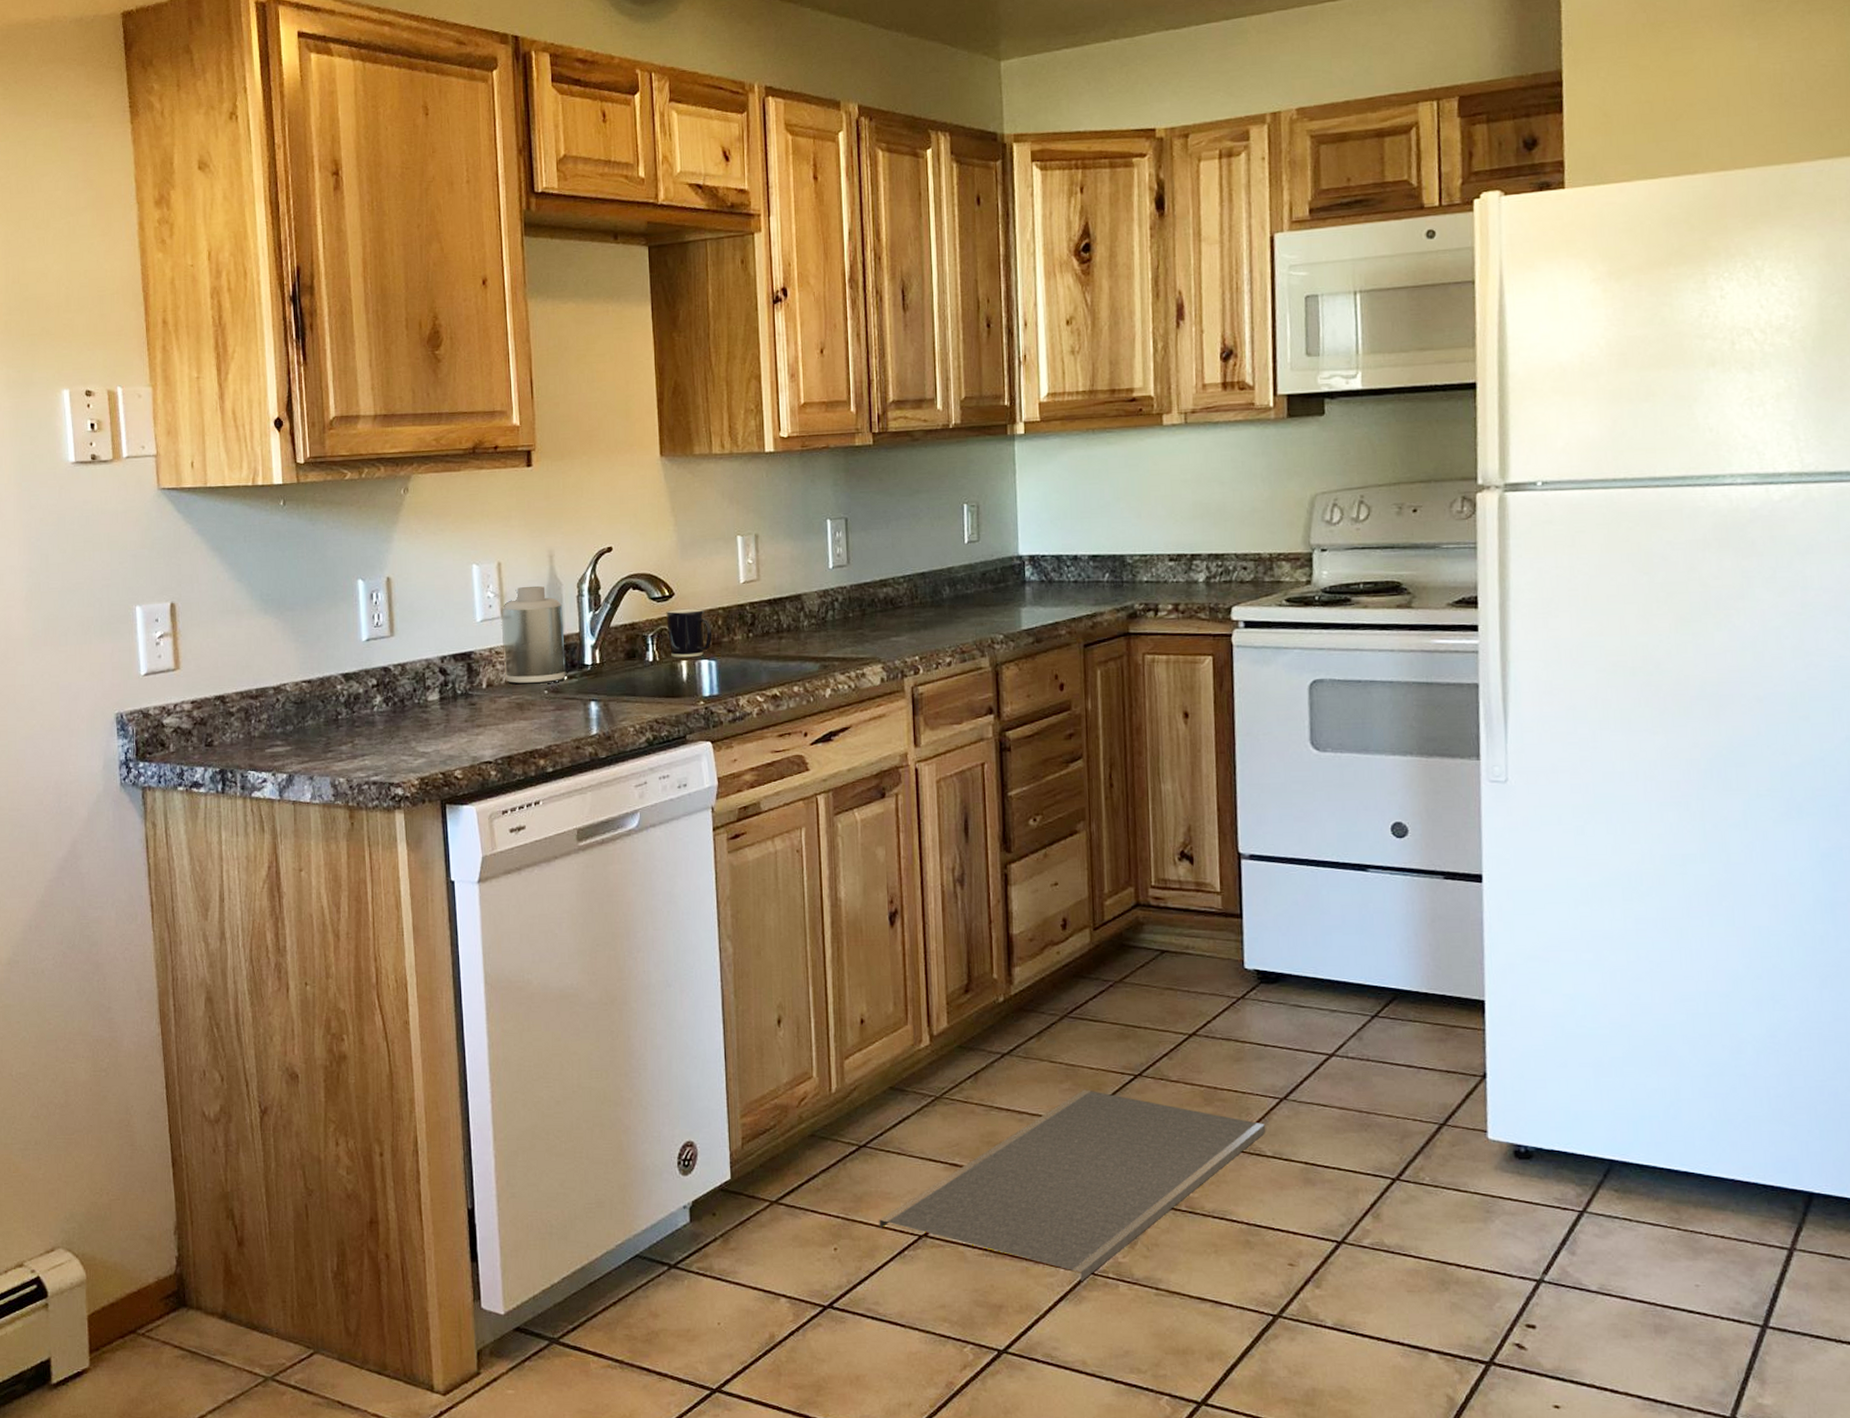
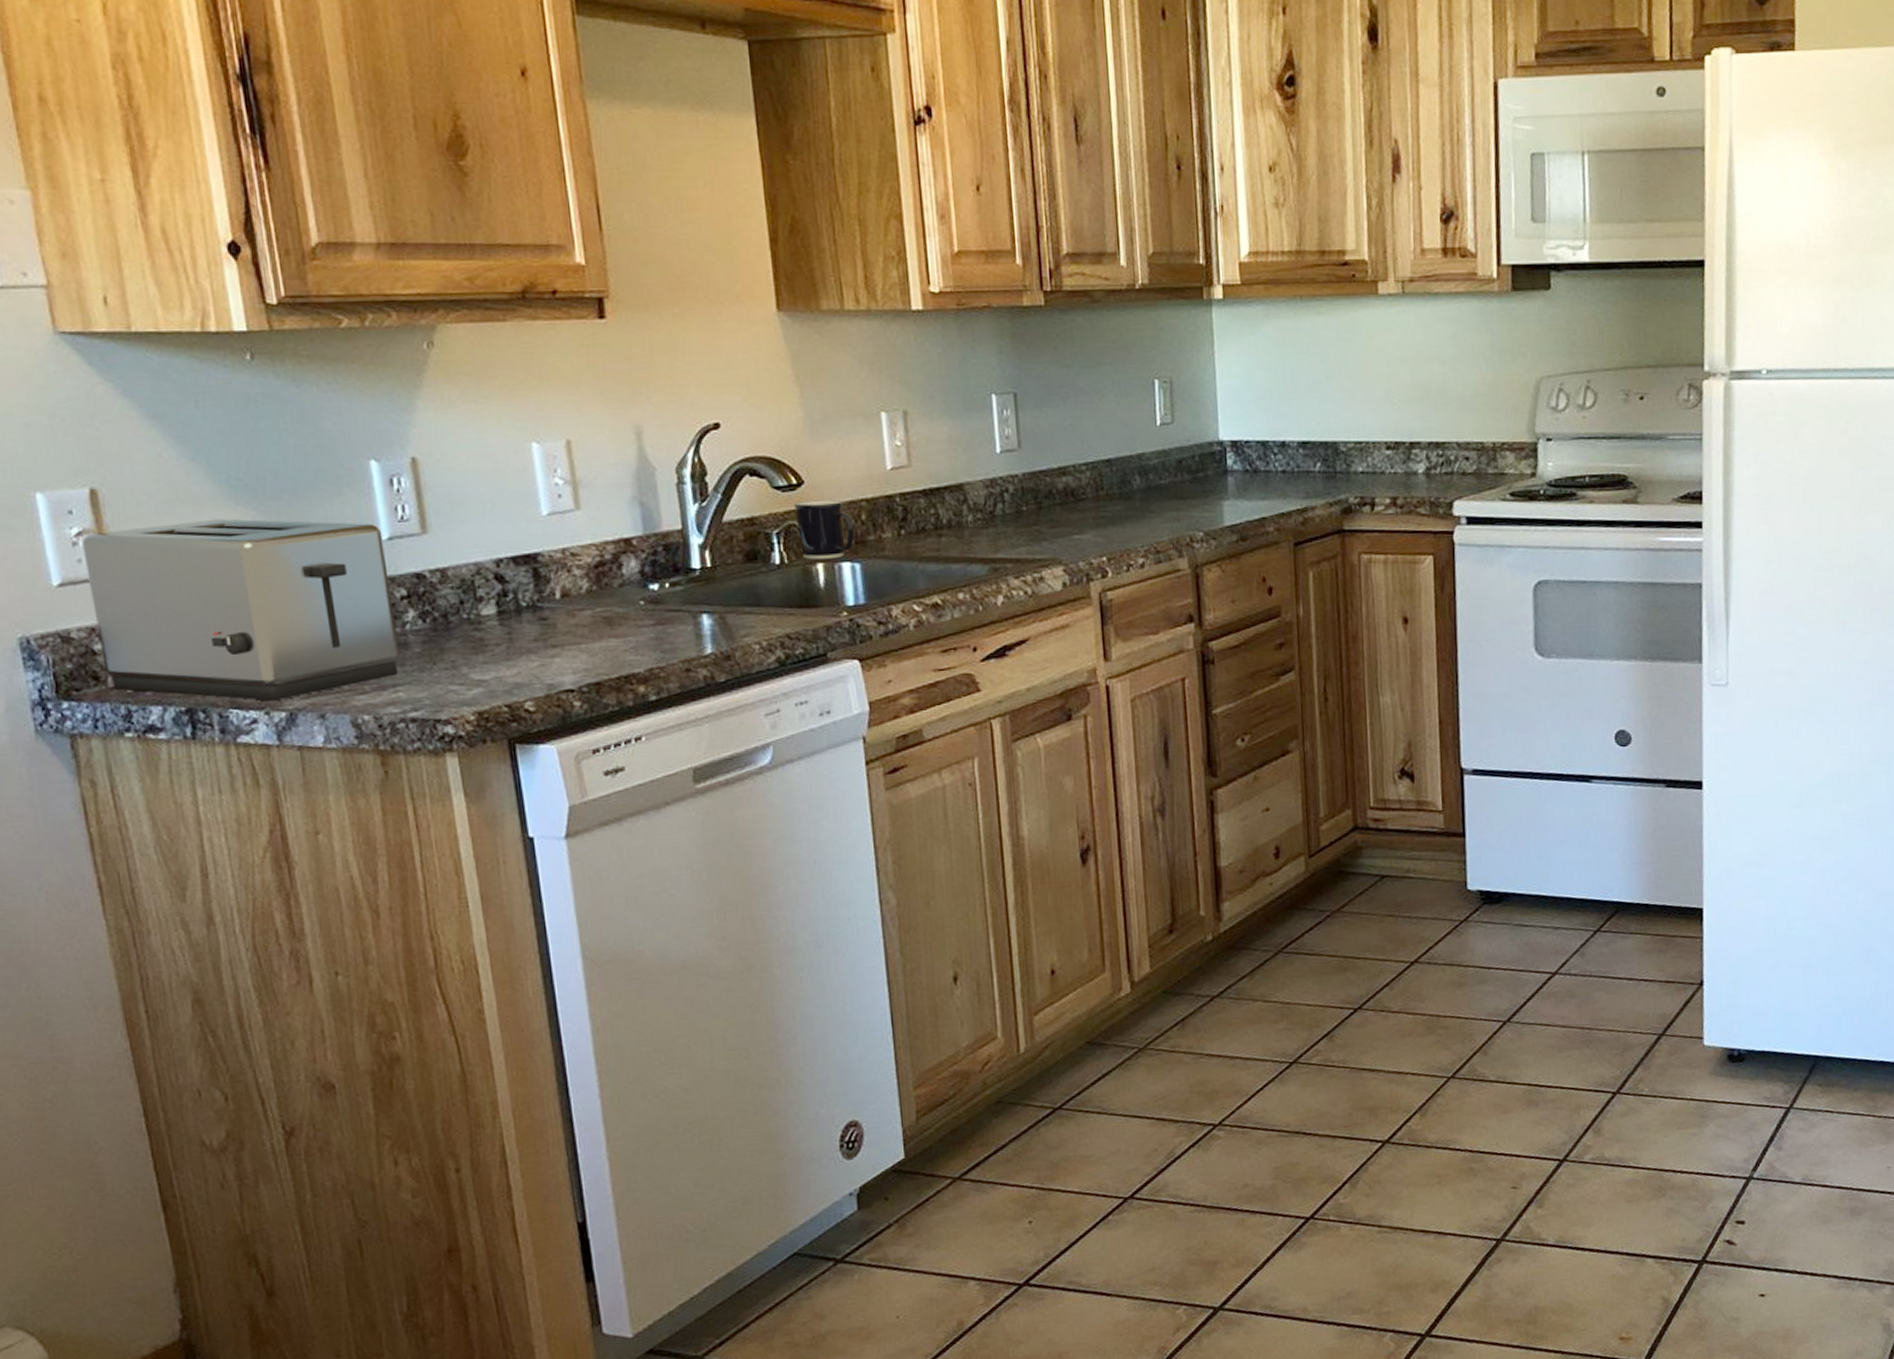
toaster: none [162,625,368,766] -> present [82,519,400,702]
soap dispenser: present [502,585,566,685] -> none [575,470,668,595]
door mat: present [879,1089,1266,1282] -> none [1078,1027,1489,1228]

